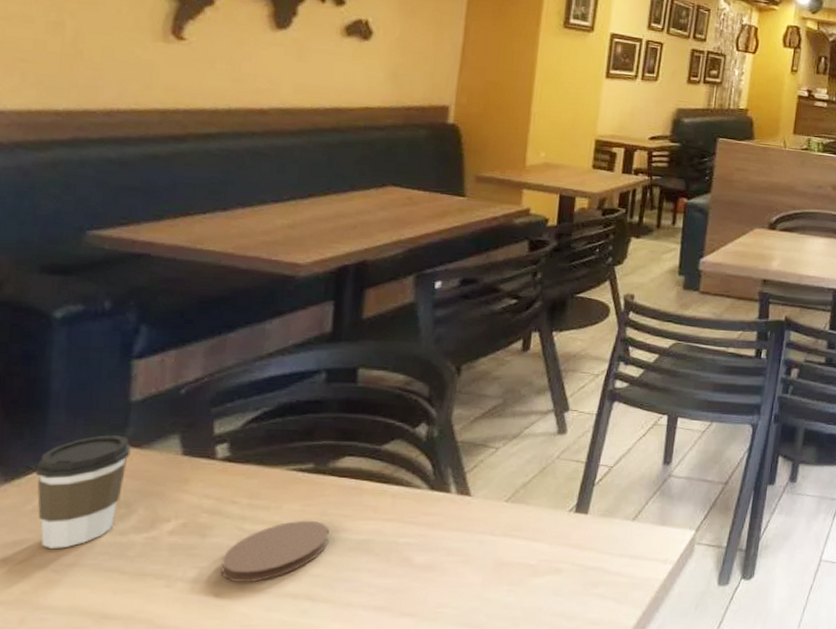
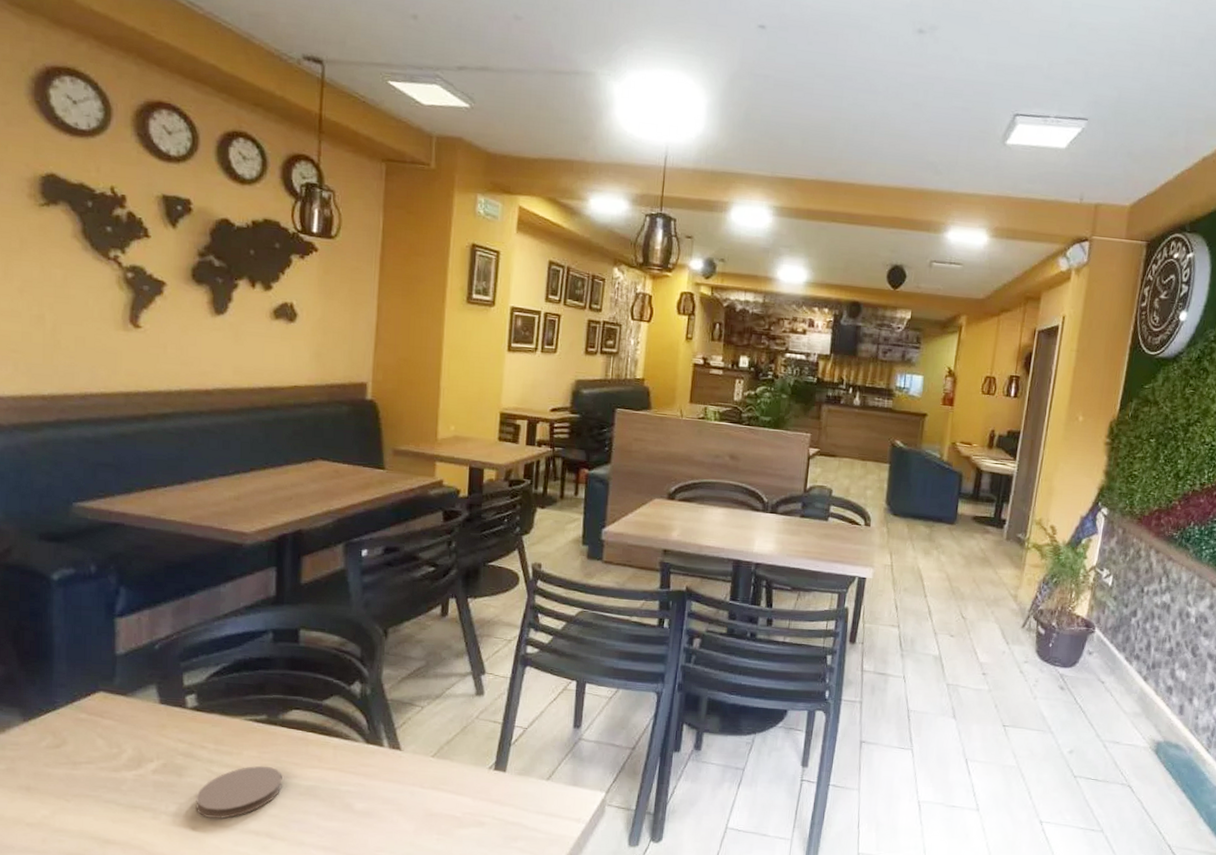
coffee cup: present [36,435,131,548] -> none [47,683,119,781]

